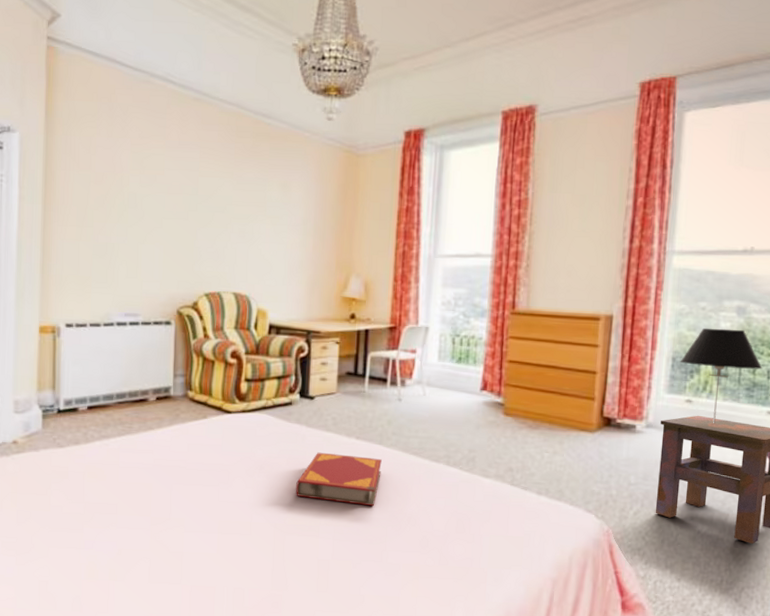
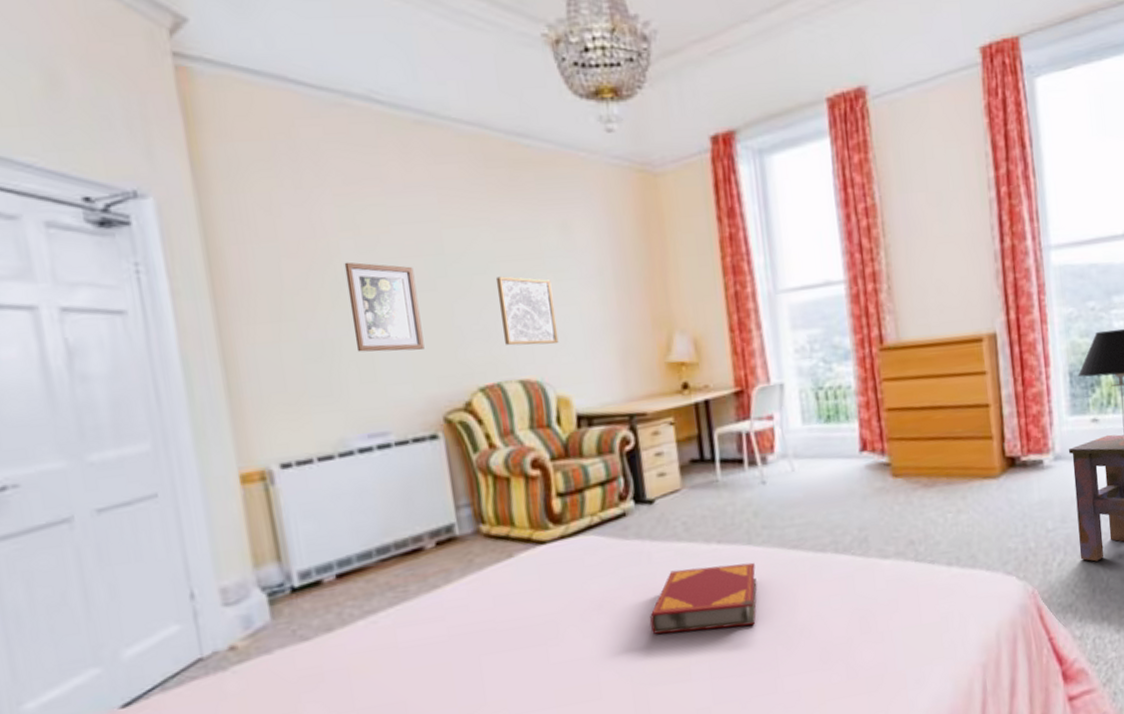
wall art: none [128,191,175,260] -> present [344,262,425,352]
wall art: none [228,216,268,271] -> present [495,276,559,346]

